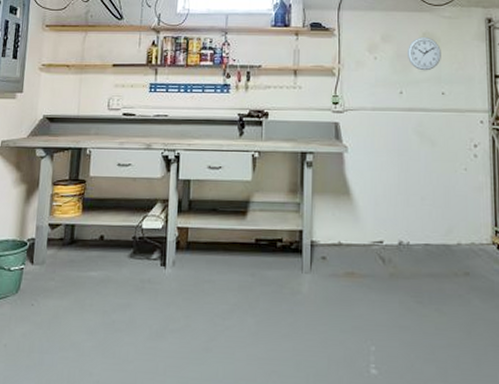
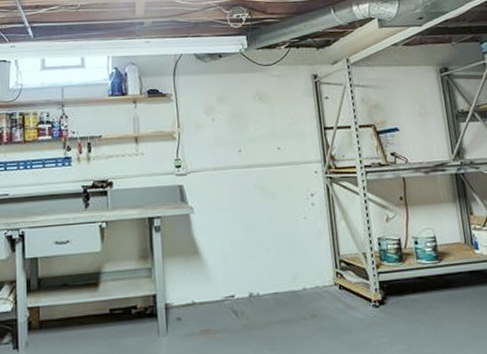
wall clock: present [408,36,441,71] -> none [243,95,275,129]

